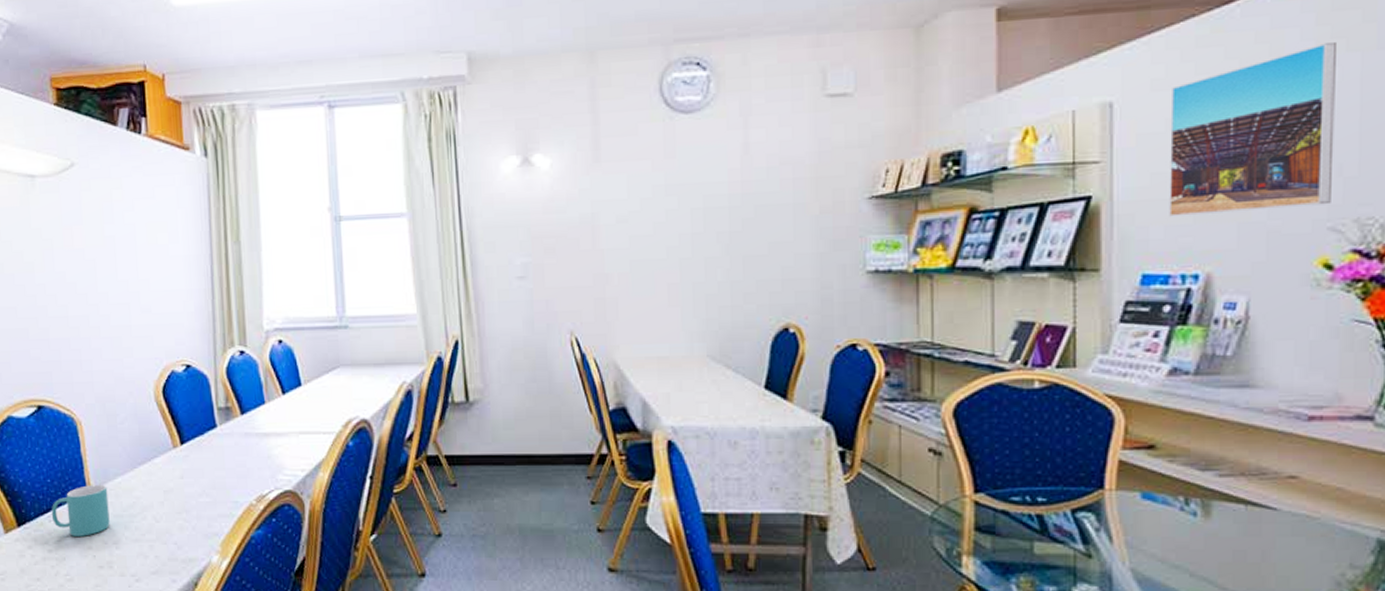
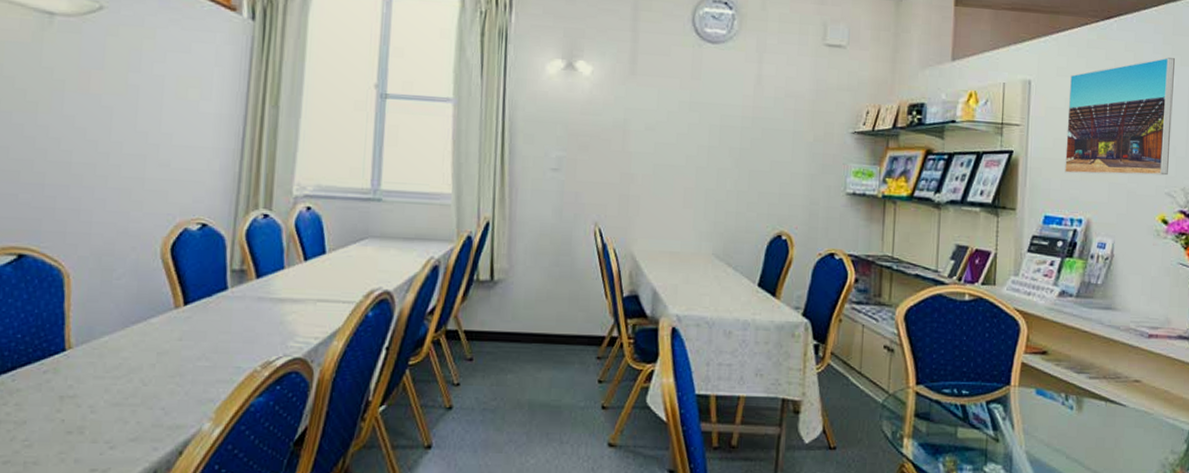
mug: present [51,484,110,536] -> none [16,342,91,398]

